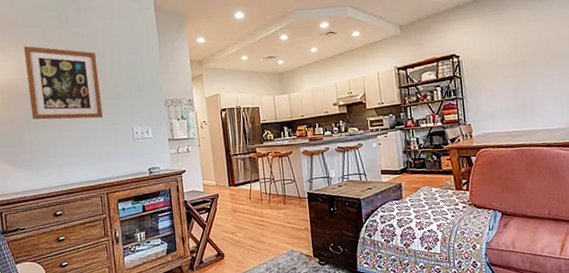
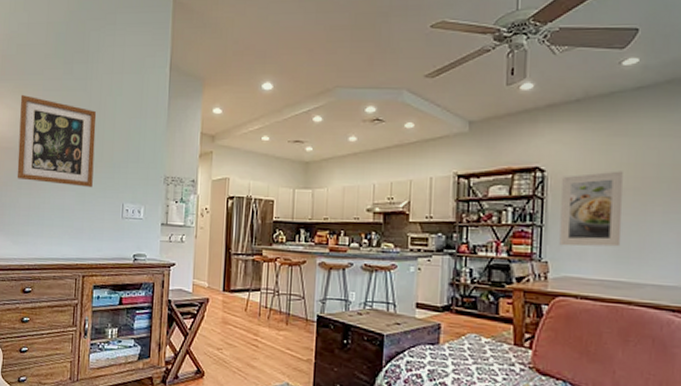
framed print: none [472,50,519,111] -> present [559,171,623,247]

